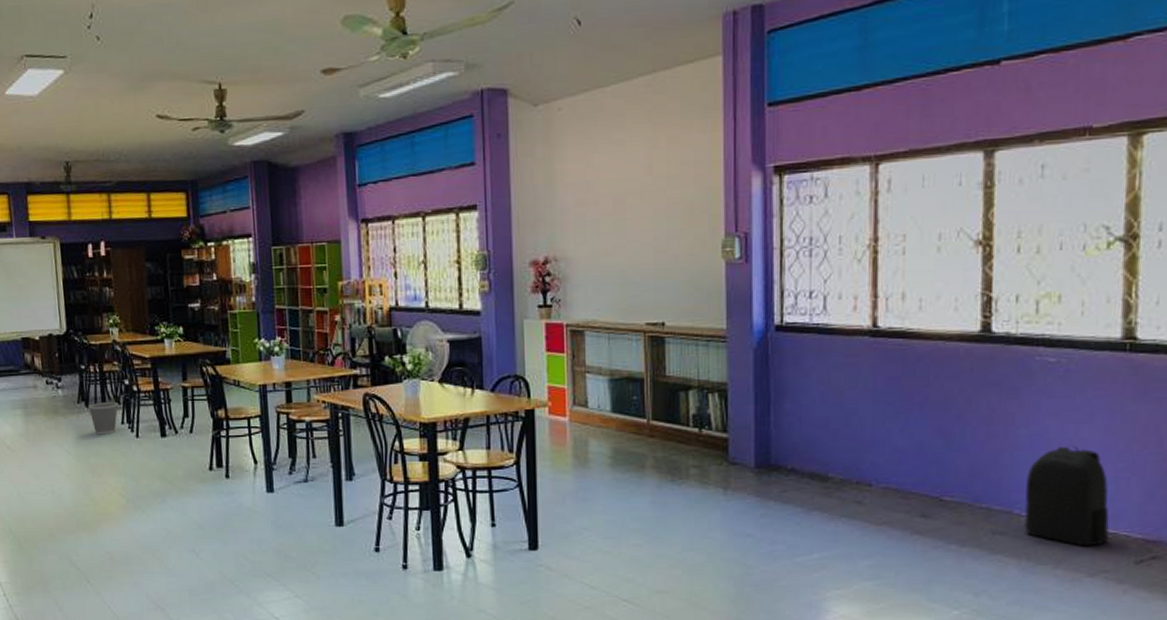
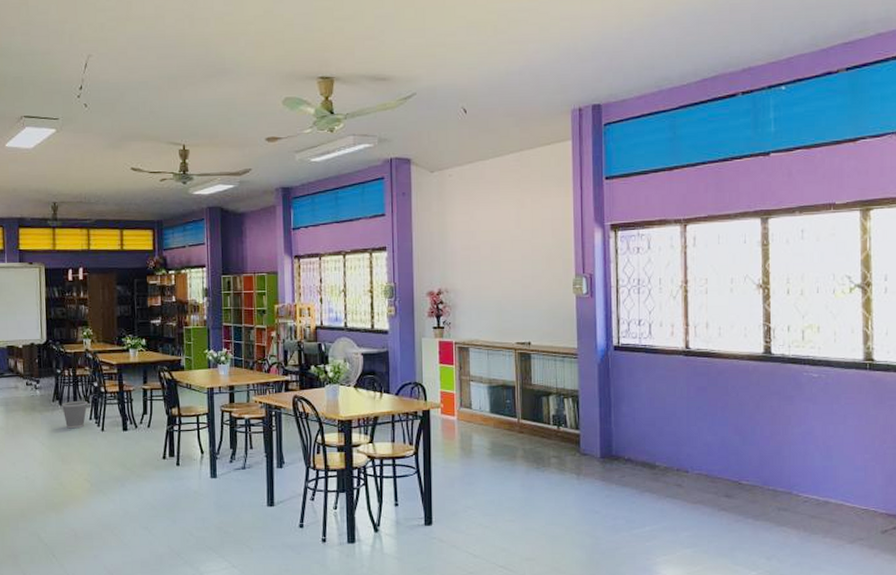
backpack: present [1024,446,1110,547] -> none [801,441,863,520]

